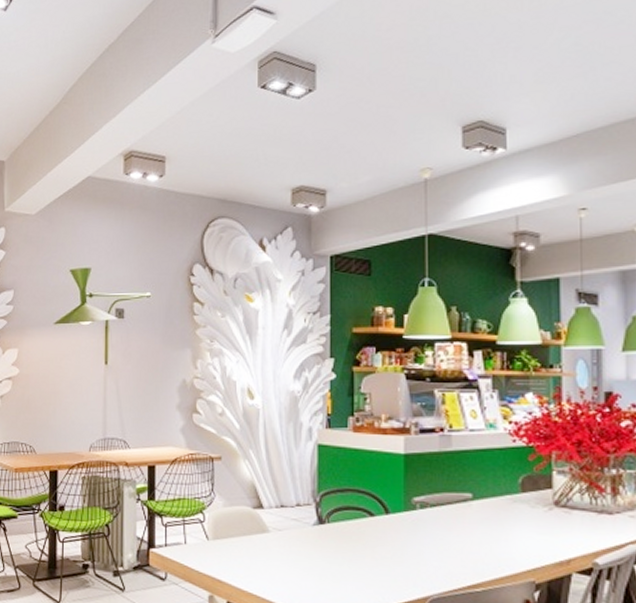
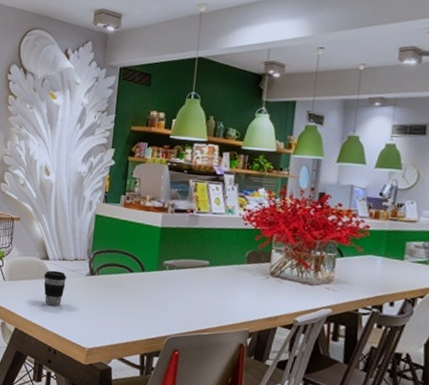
coffee cup: none [258,521,288,569] -> present [43,270,66,306]

